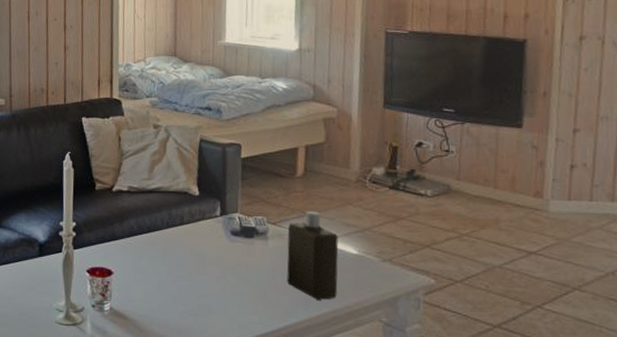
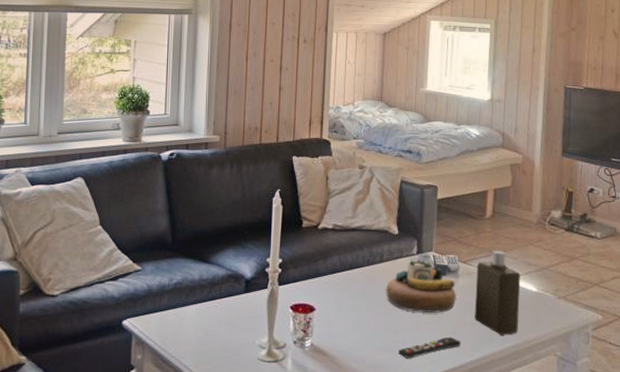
decorative bowl: none [188,220,266,276] -> present [386,258,456,313]
remote control: none [203,301,273,323] -> present [398,336,461,358]

